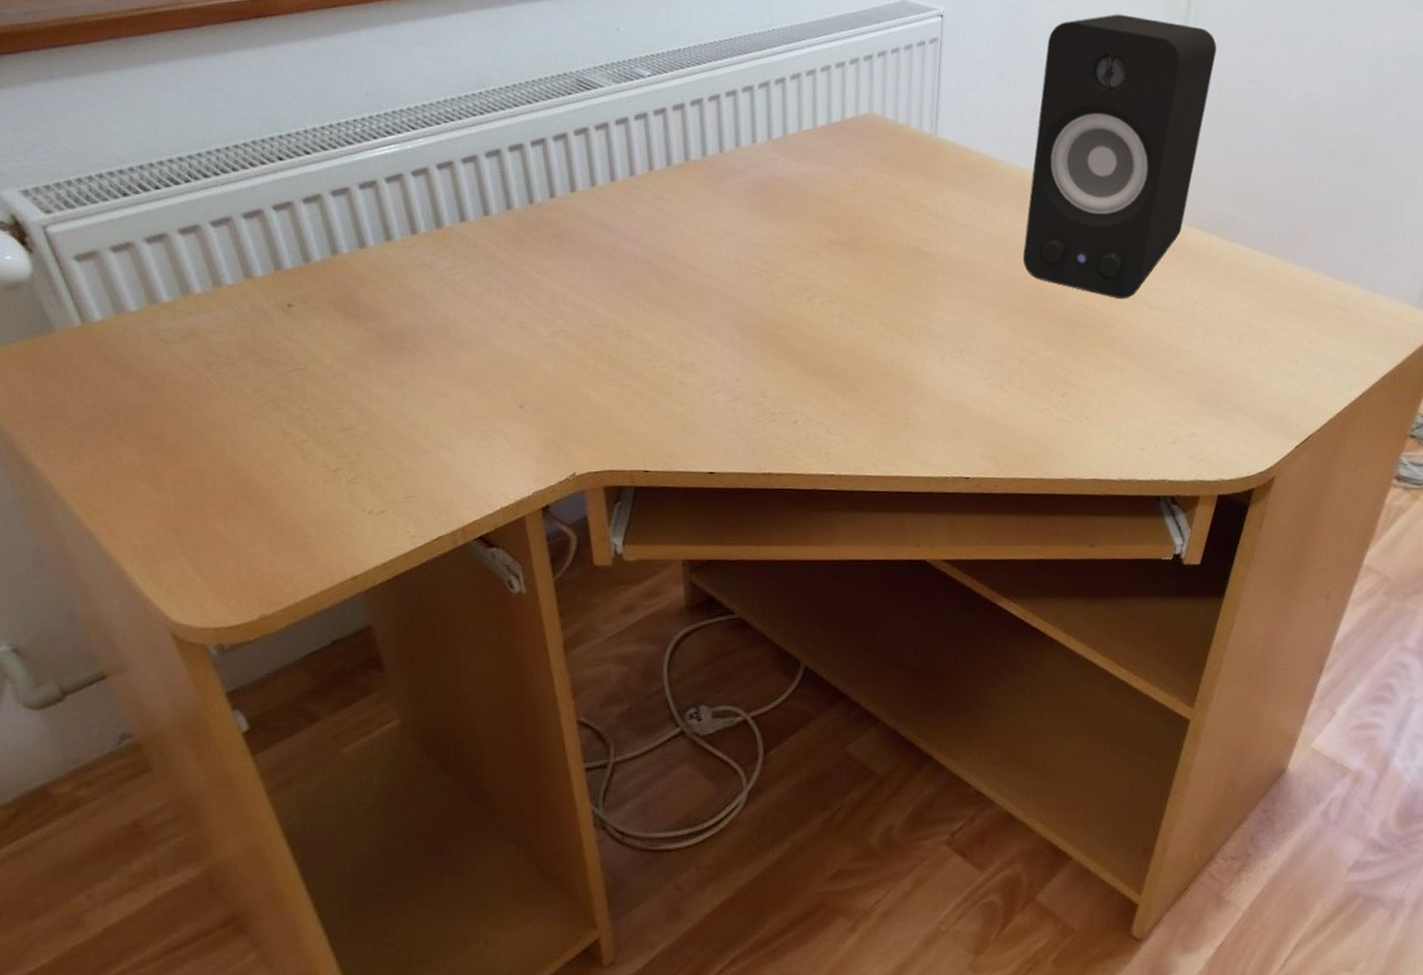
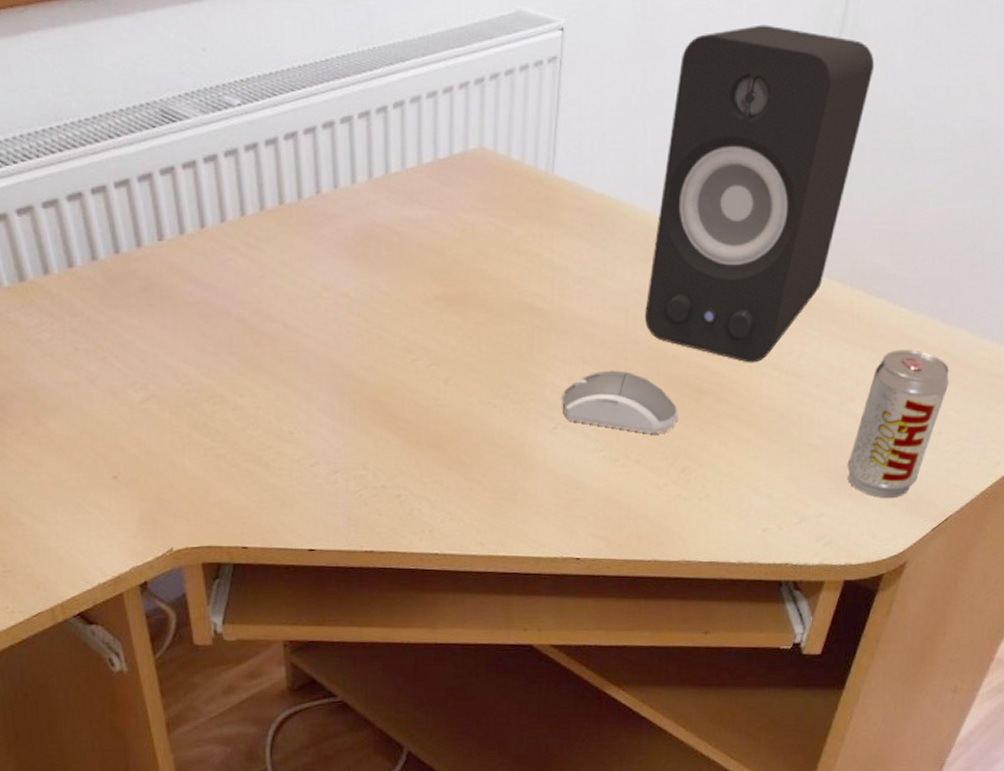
computer mouse: none [949,306,1057,362] -> present [562,370,678,433]
beverage can: none [1214,287,1302,419] -> present [847,349,950,498]

